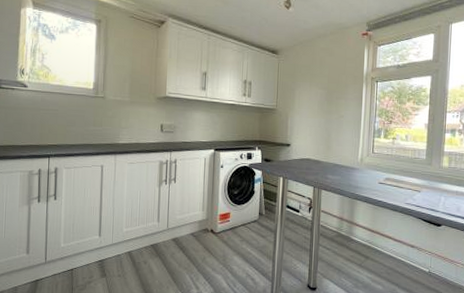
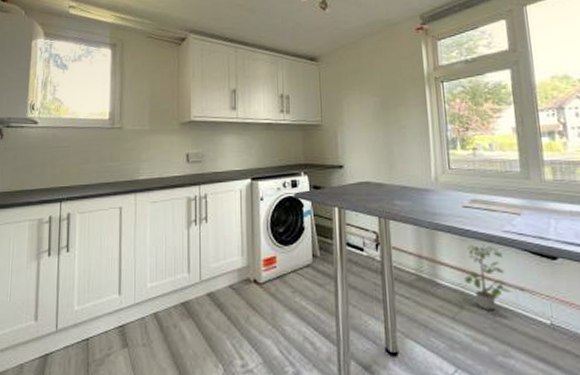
potted plant: none [372,212,405,260] -> present [465,244,512,310]

